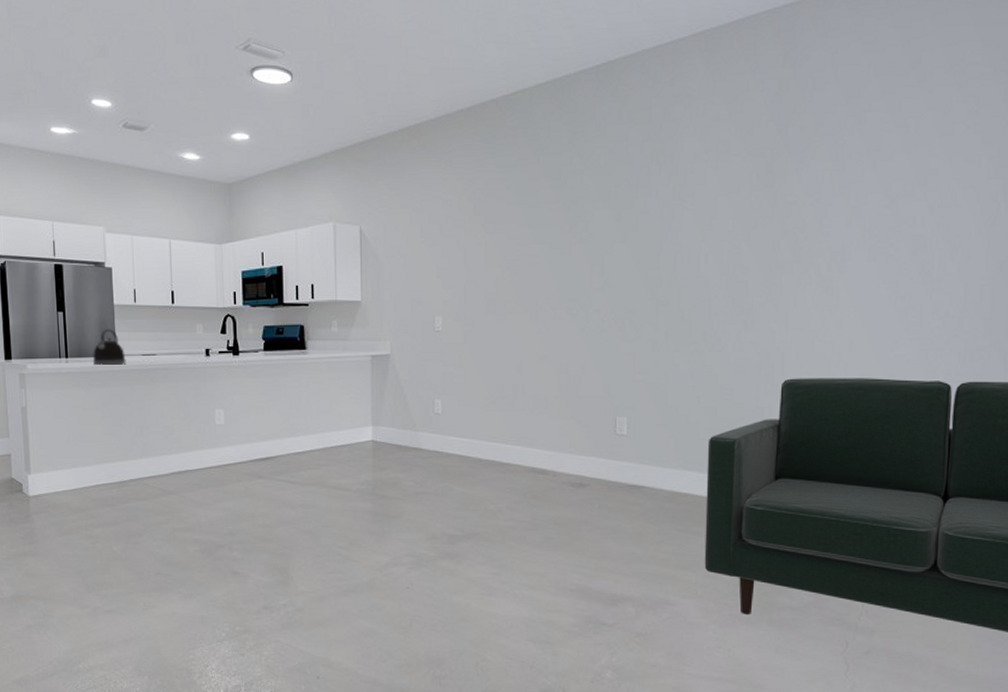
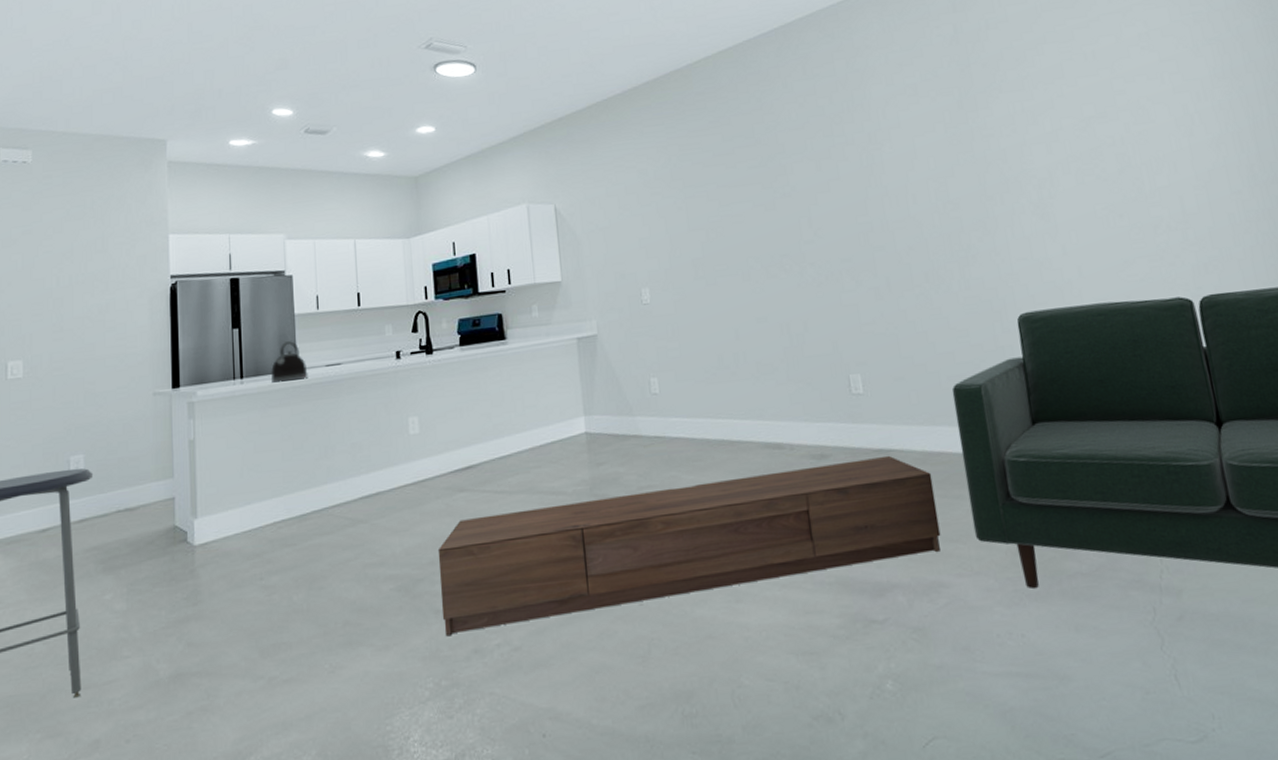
tv stand: none [237,491,676,594] -> present [437,455,941,637]

